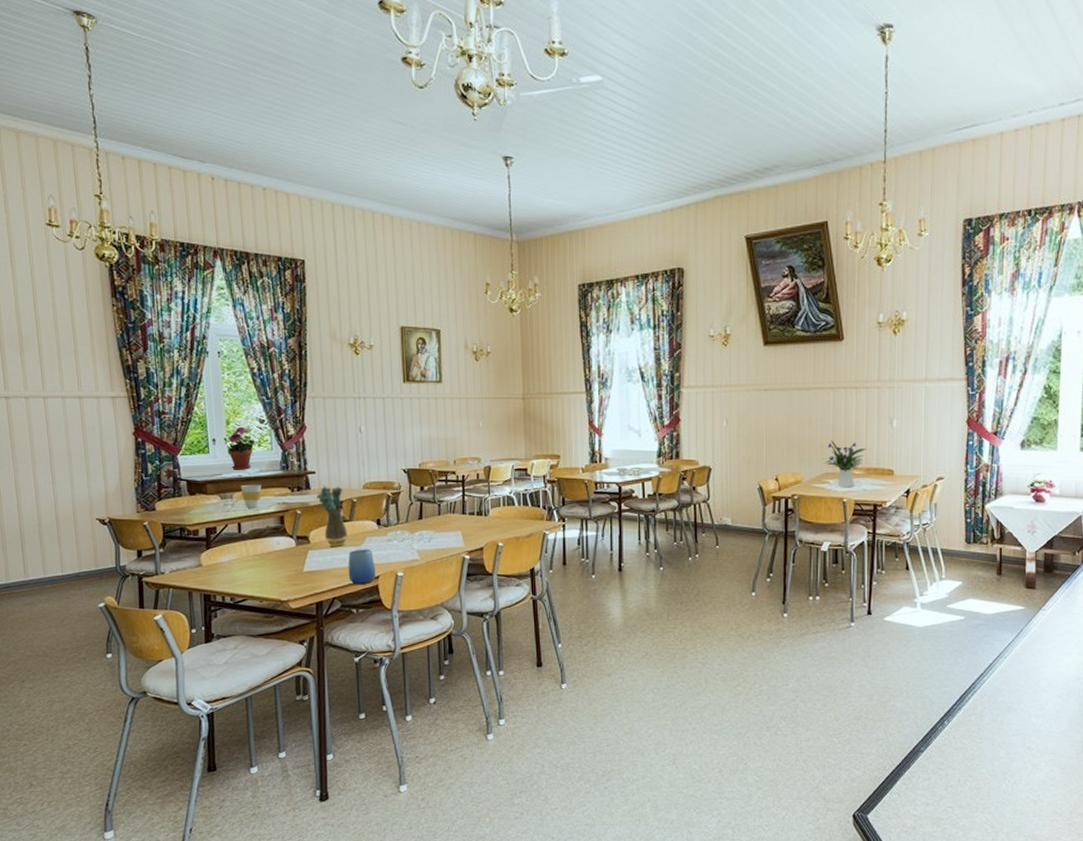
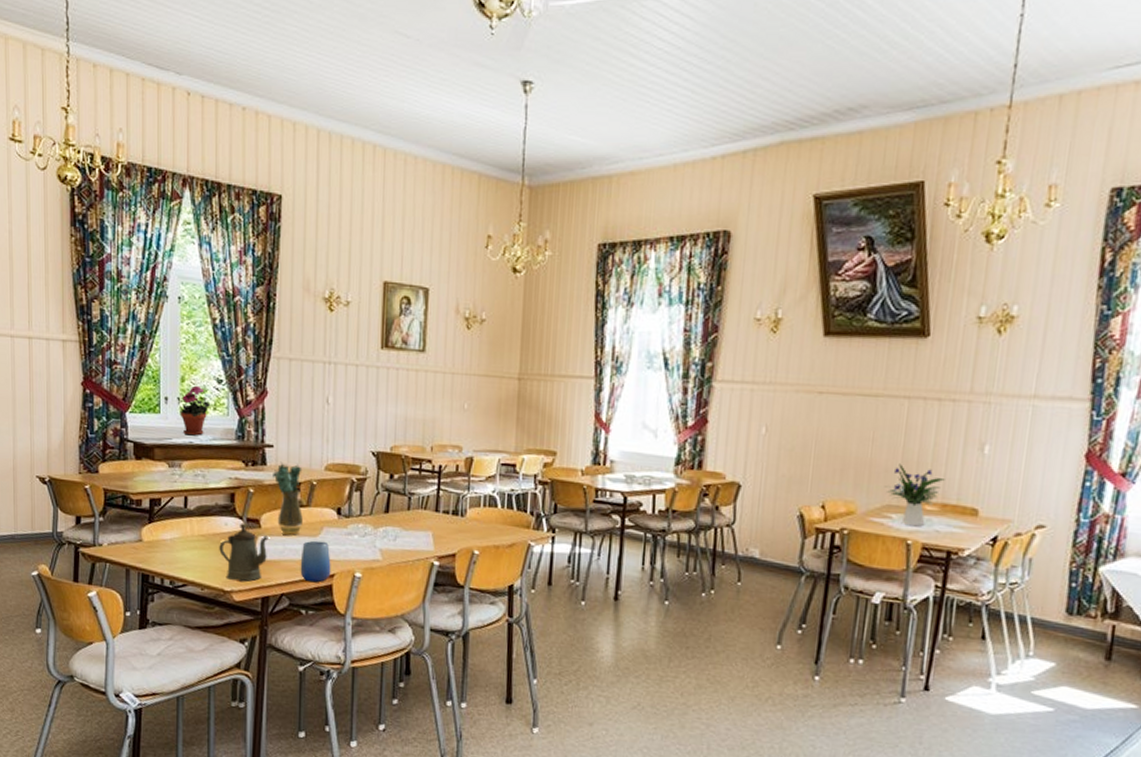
cup: present [240,484,262,508] -> none [190,453,213,481]
coffee pot: none [273,540,318,592] -> present [219,523,269,582]

